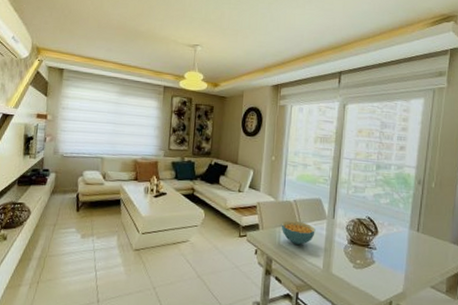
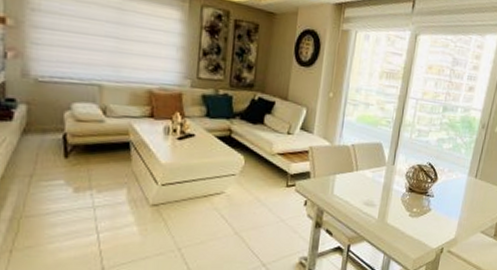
cereal bowl: present [281,220,316,245] -> none [335,167,373,194]

